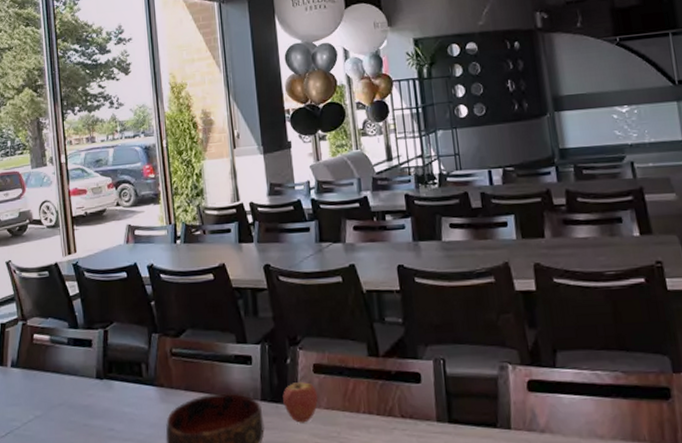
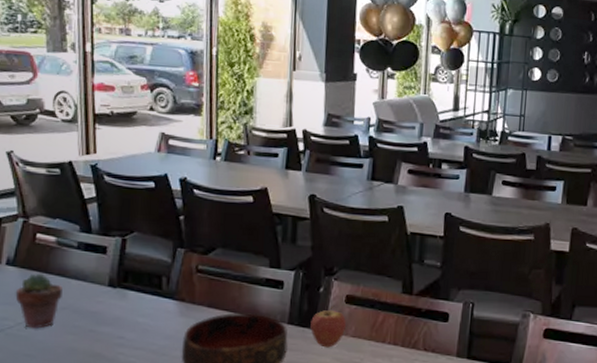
potted succulent: none [20,372,58,427] -> present [15,273,63,329]

